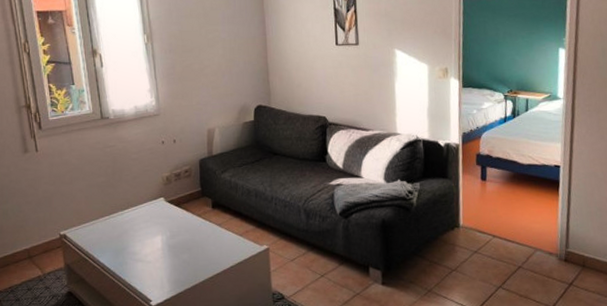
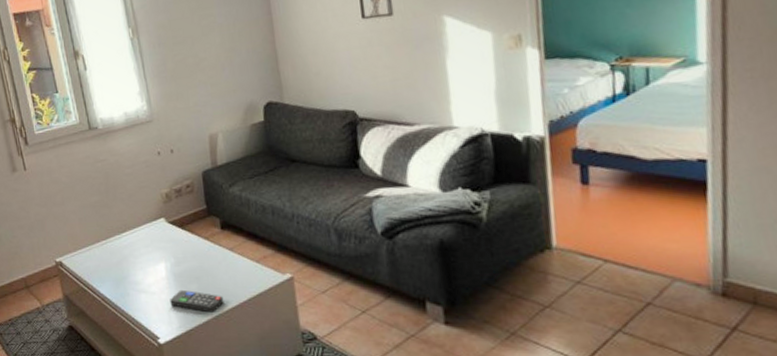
remote control: none [163,259,210,278] -> present [170,289,224,313]

